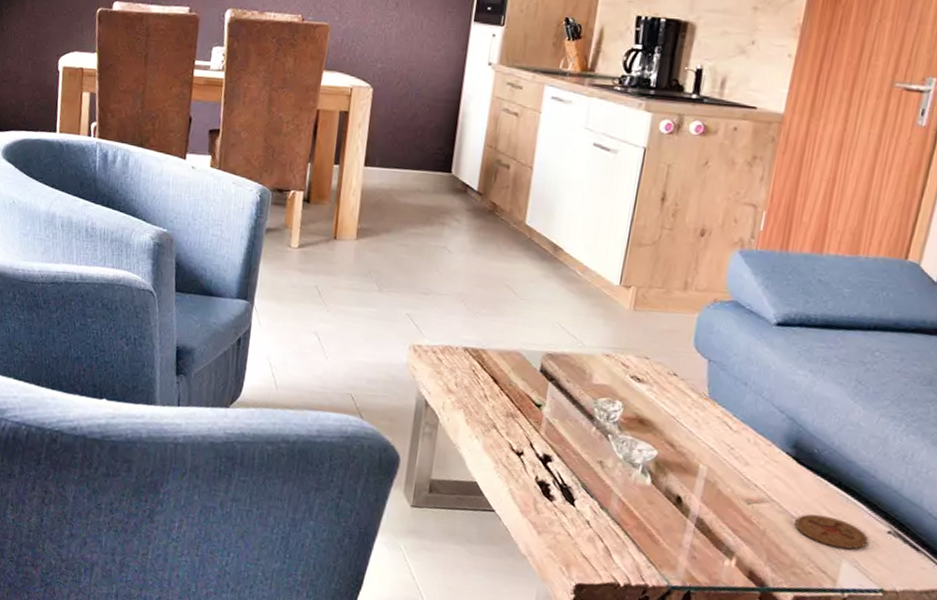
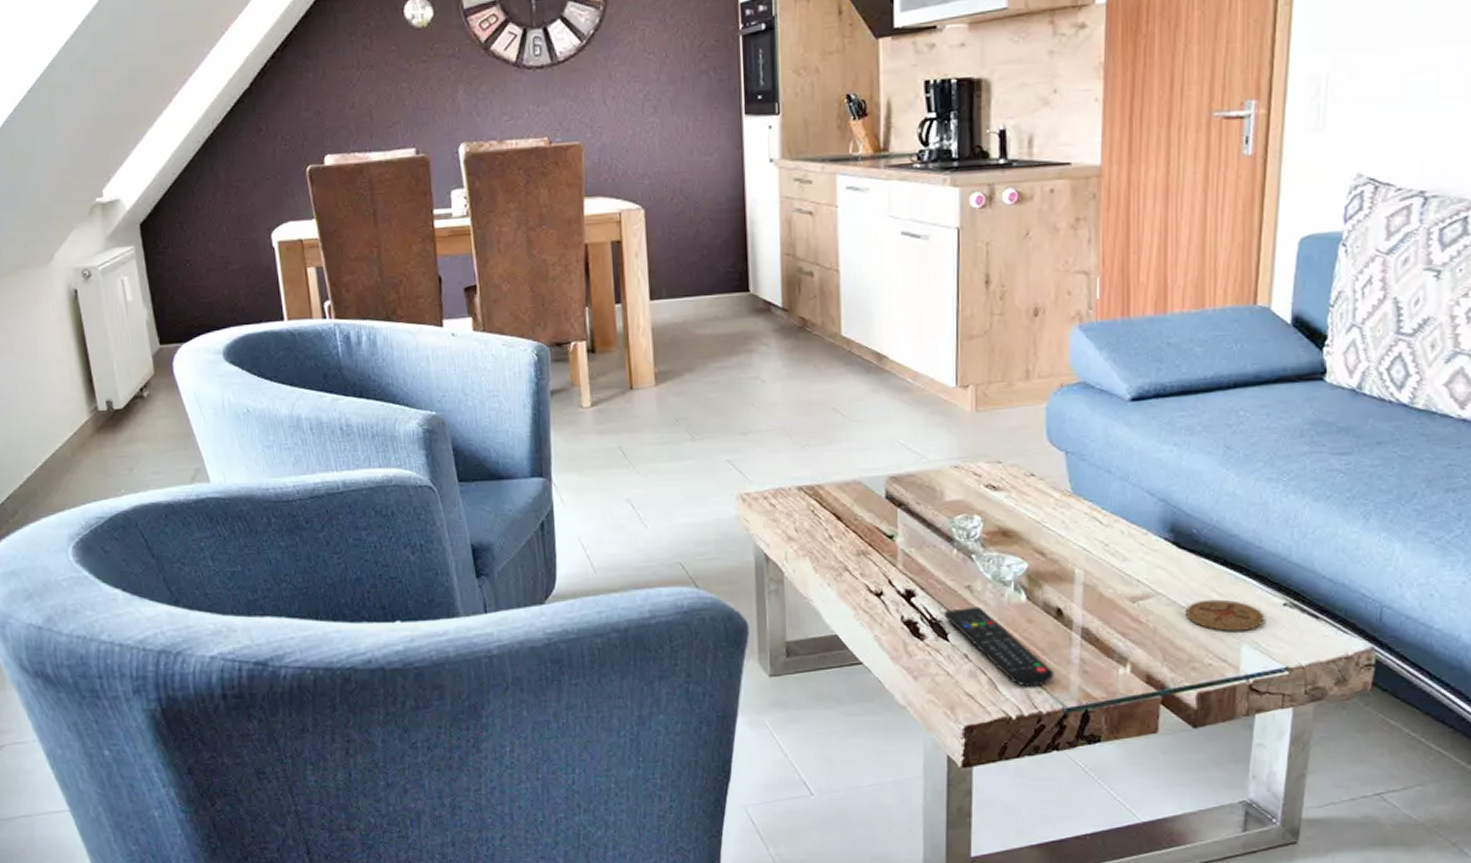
remote control: none [574,478,665,562] -> present [943,606,1054,687]

